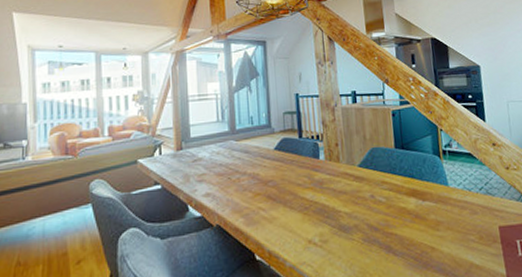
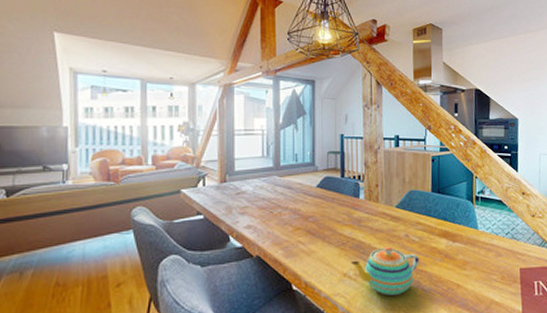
teapot: none [314,208,388,262] -> present [350,246,419,295]

